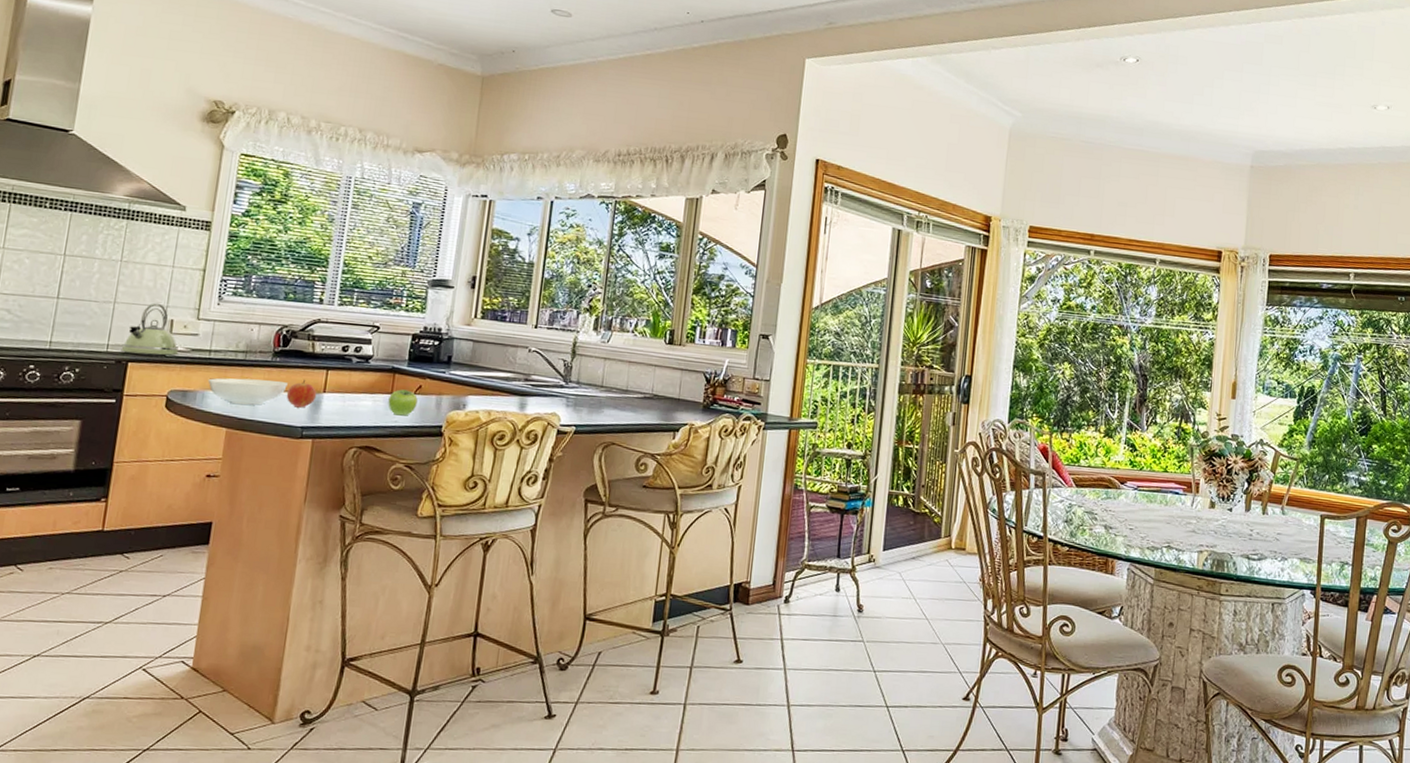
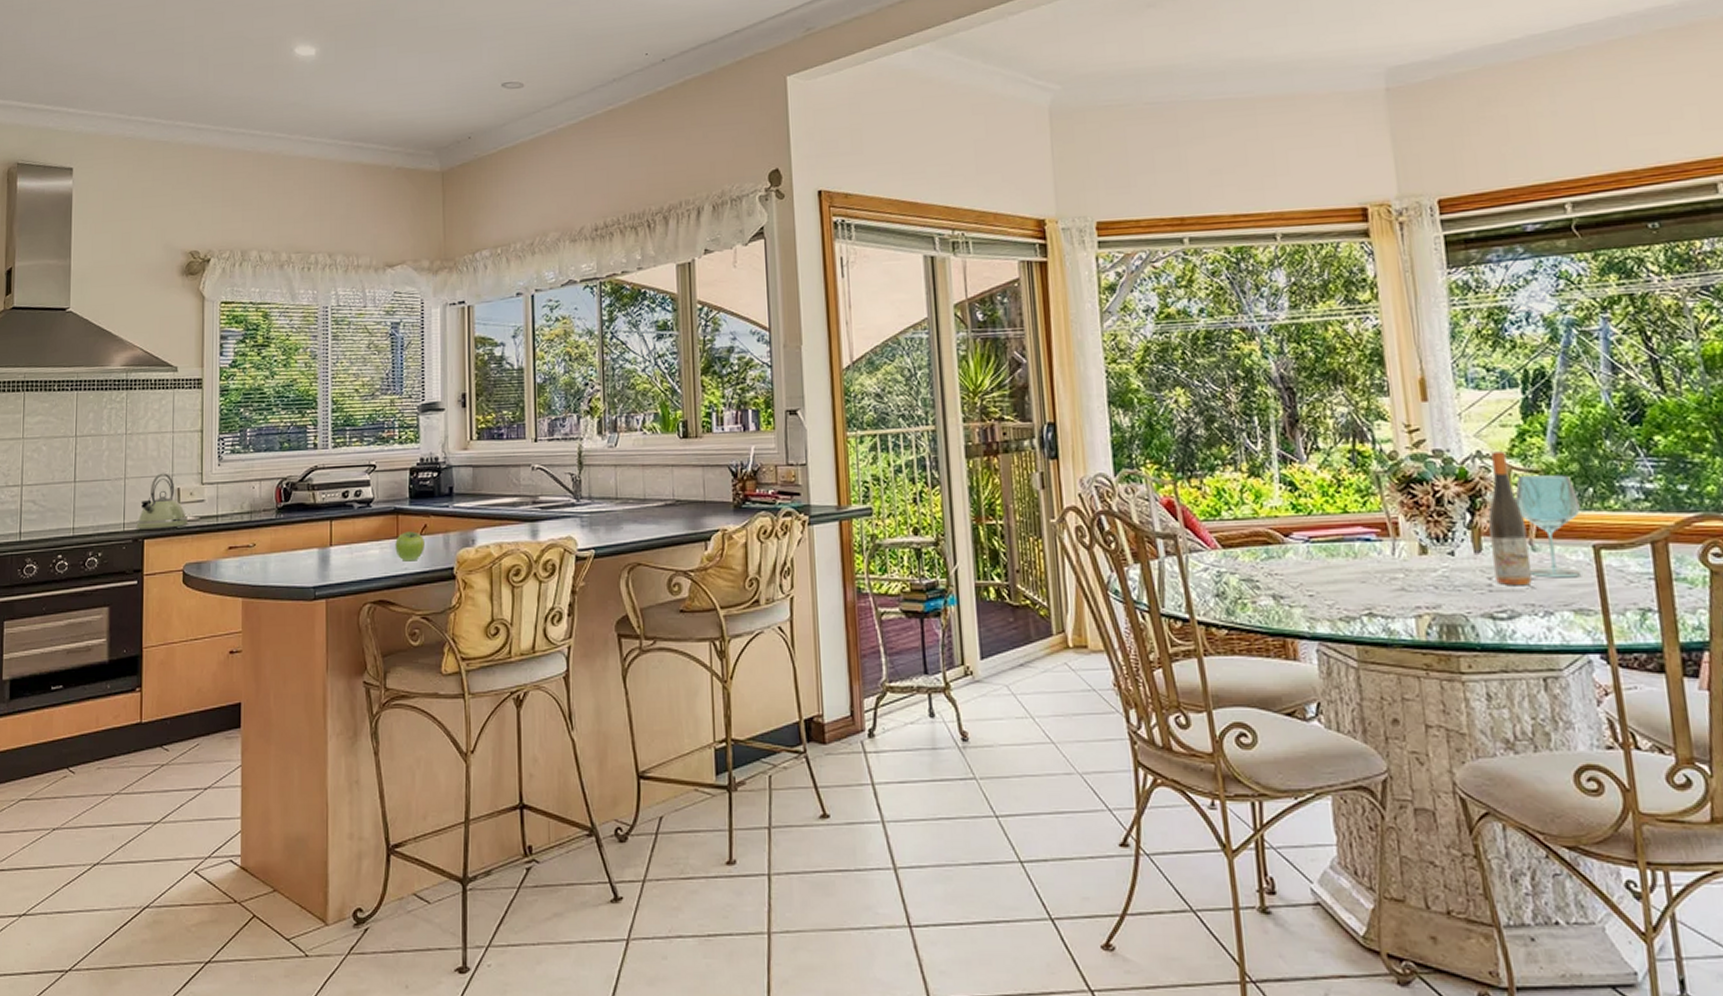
bowl: present [207,378,288,406] -> none [219,539,294,571]
fruit: present [286,379,317,408] -> none [294,533,324,566]
wine bottle: none [1255,441,1282,537] -> present [1488,451,1533,585]
wine glass: none [1278,460,1318,536] -> present [1515,474,1582,578]

